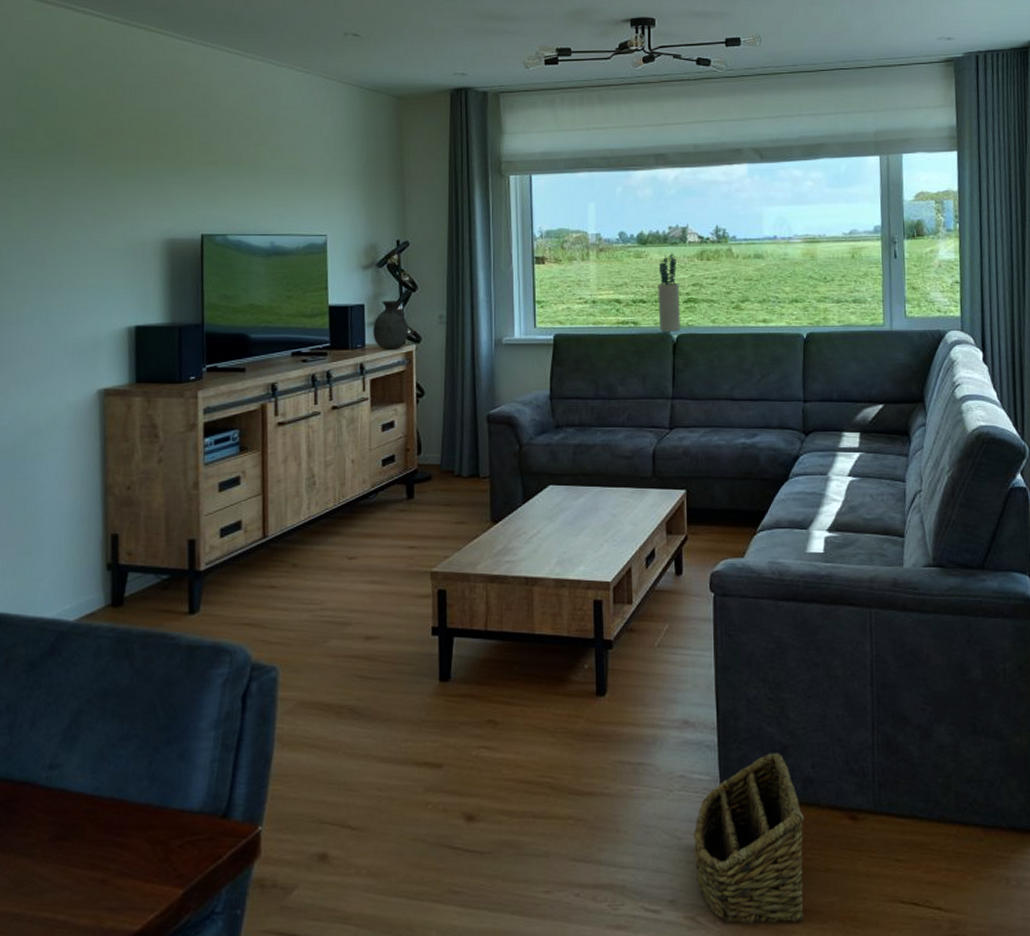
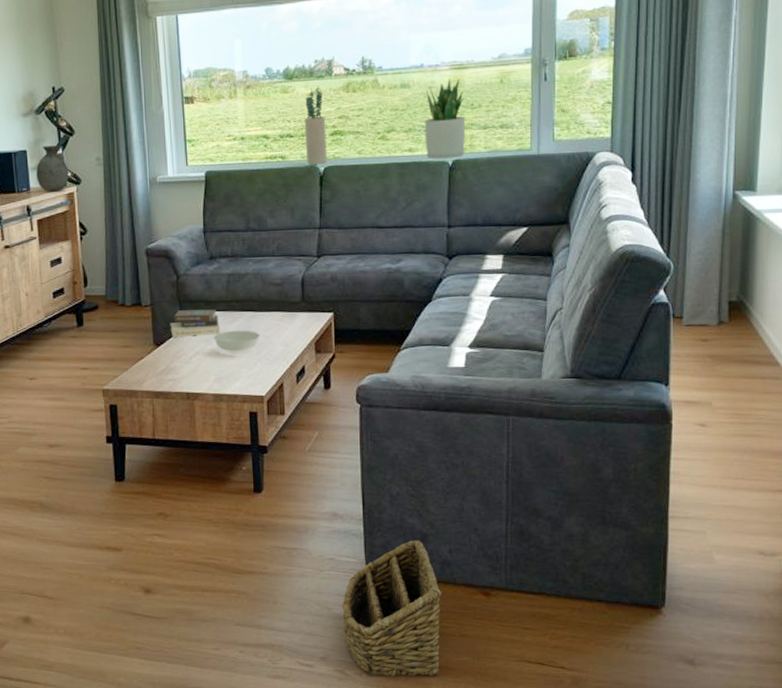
books: none [510,483,565,514] -> present [170,309,221,338]
bowl: none [557,507,607,534] -> present [214,330,260,354]
planter: none [778,252,819,331] -> present [424,78,466,160]

